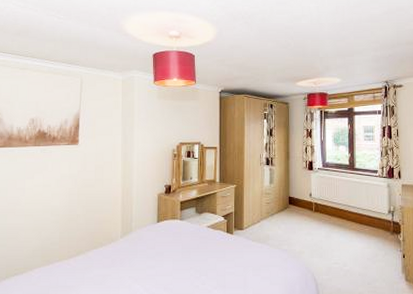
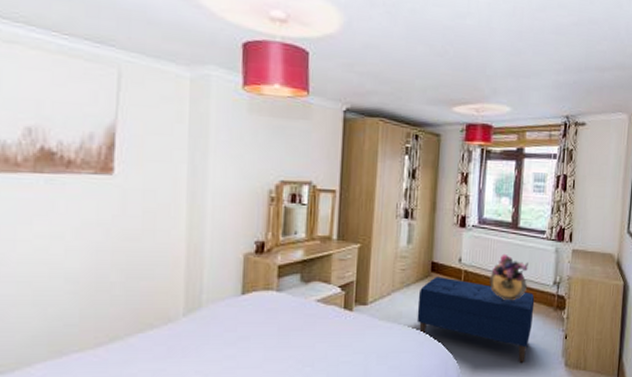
bench: none [280,208,374,277] -> present [417,277,535,363]
bouquet: none [335,189,367,227] -> present [489,253,528,301]

